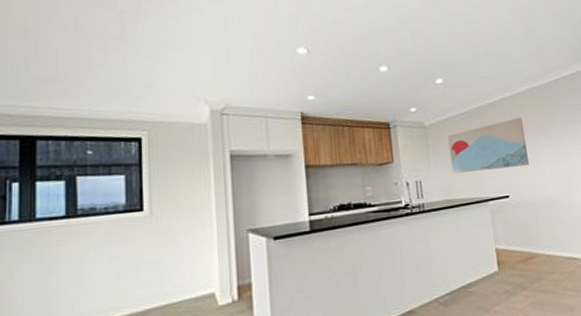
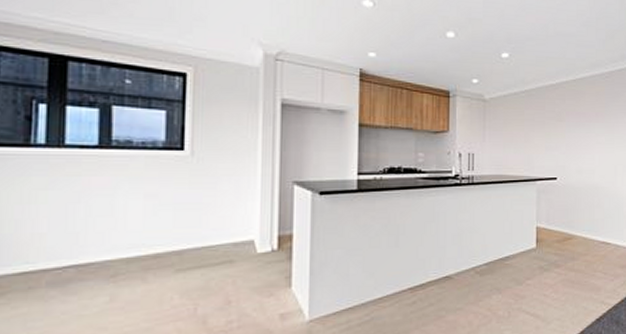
wall art: present [447,117,529,173] -> none [505,102,581,151]

